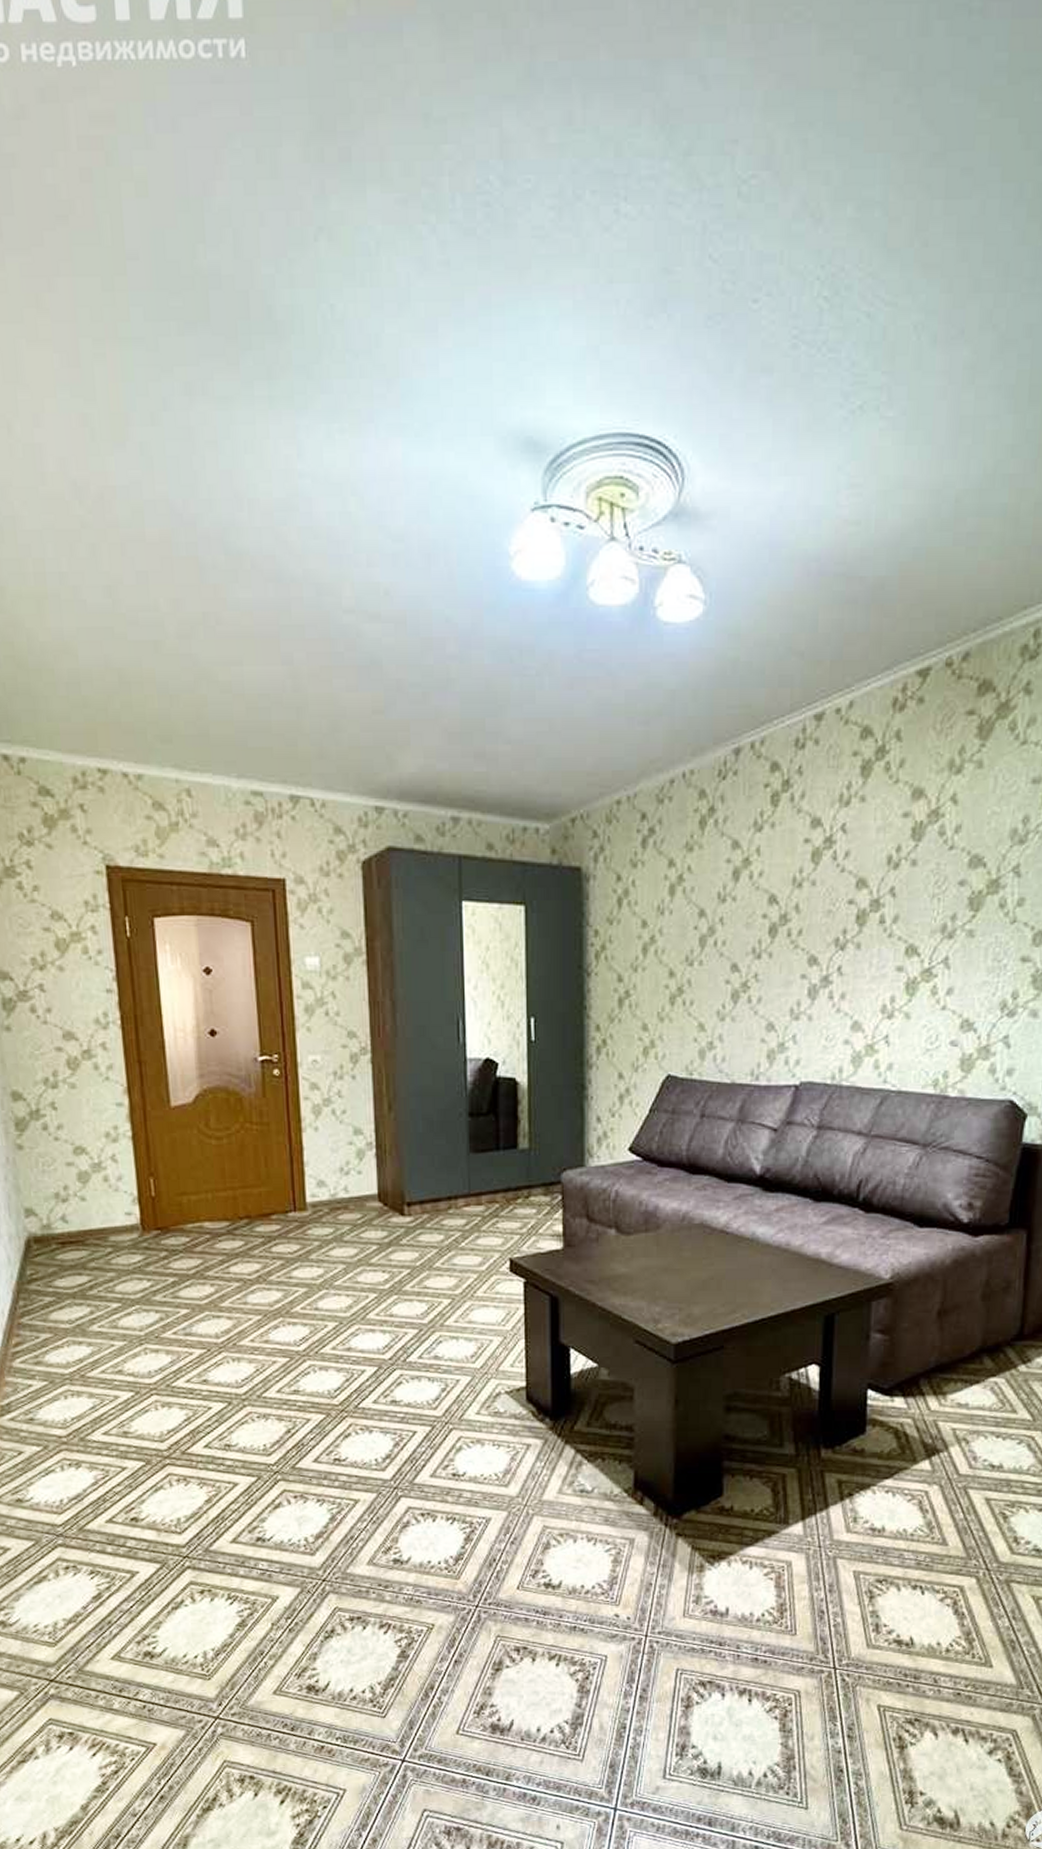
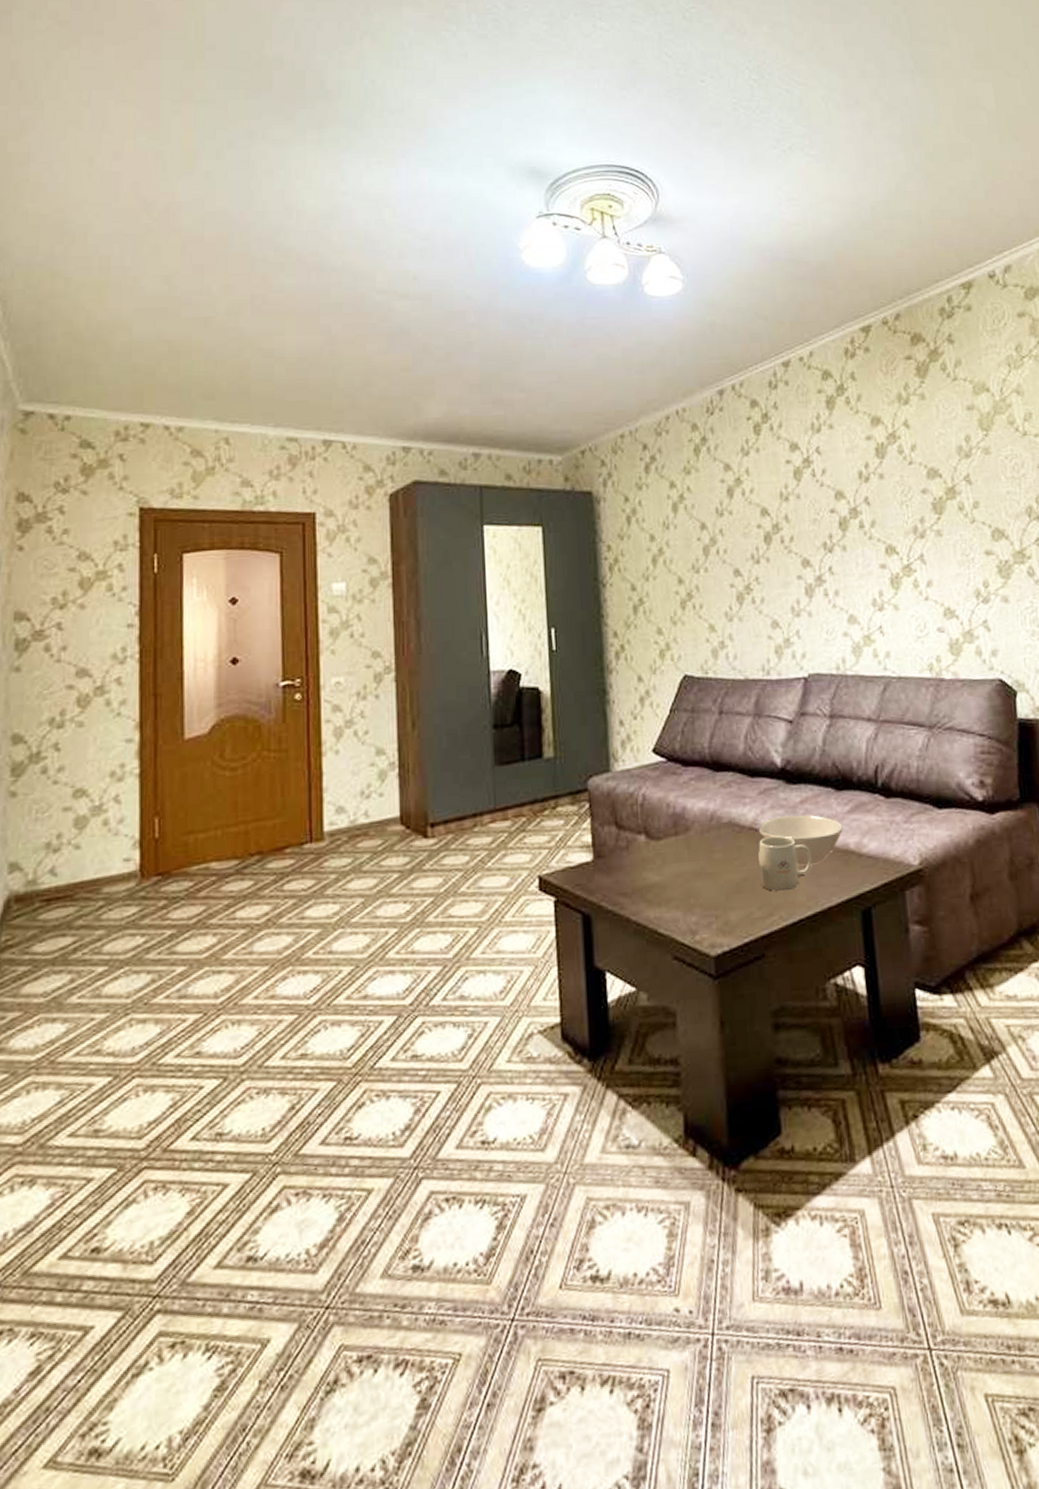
mug: none [727,1240,781,1292] -> present [758,836,812,892]
bowl: none [729,1222,817,1270] -> present [758,814,843,866]

